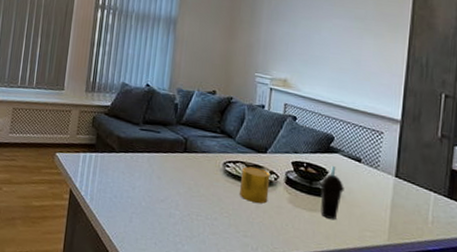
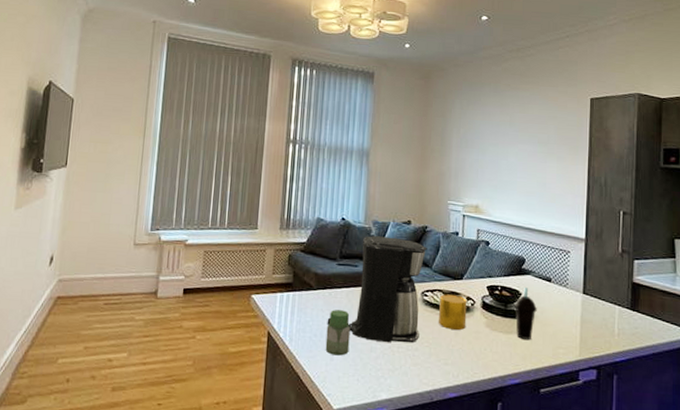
jar: none [125,173,150,219] -> present [325,310,350,356]
coffee maker: none [127,103,232,213] -> present [327,236,427,343]

